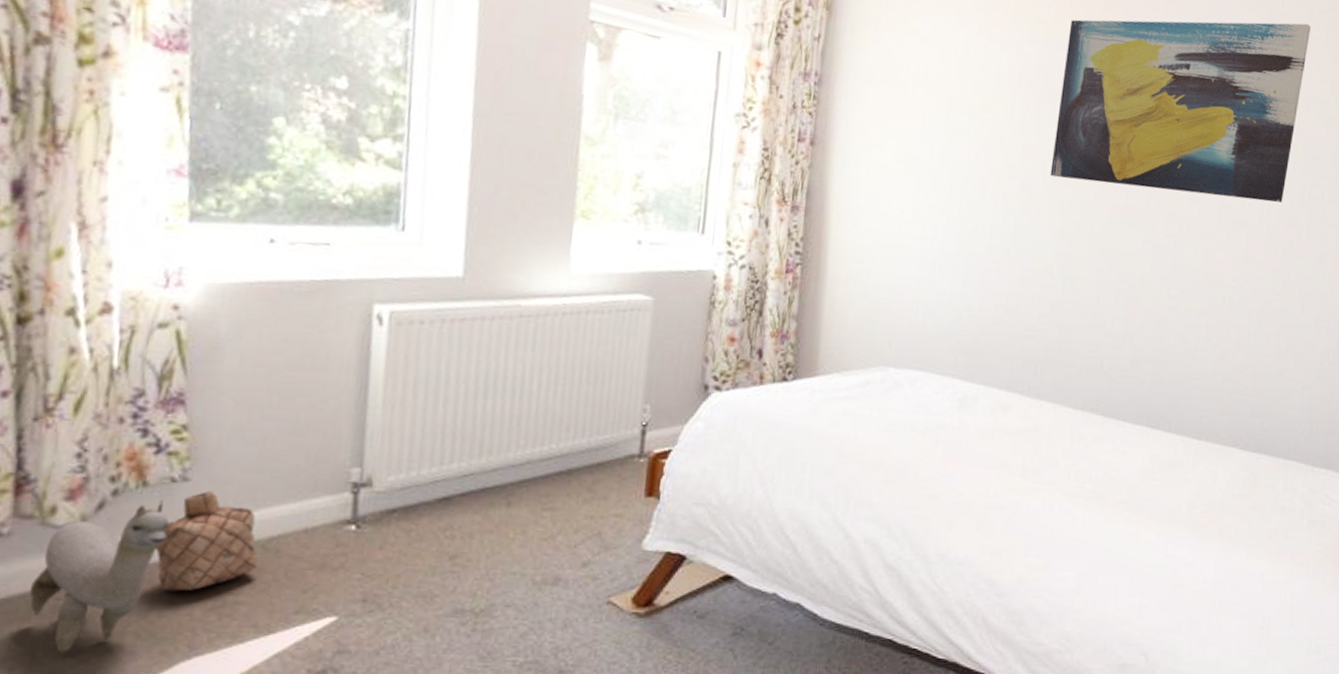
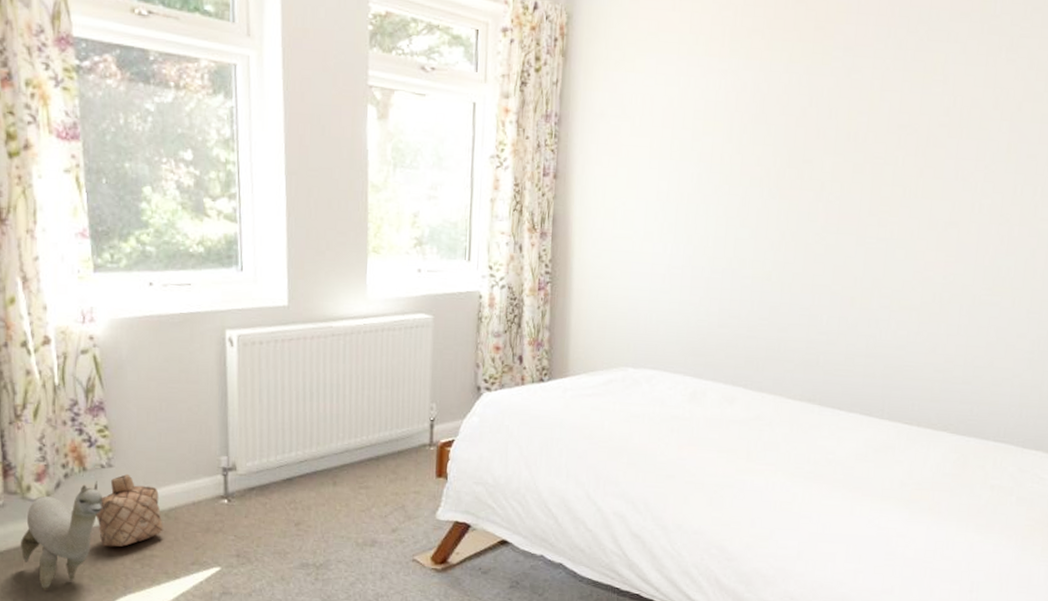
wall art: present [1050,19,1311,203] -> none [767,23,1025,202]

